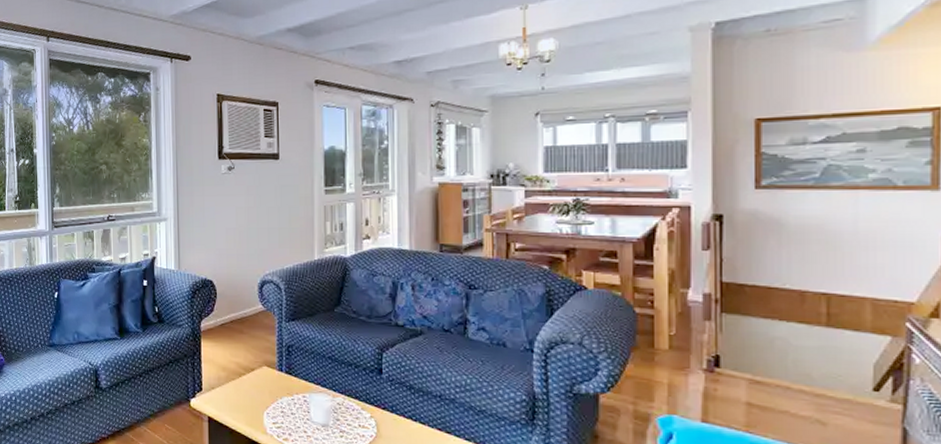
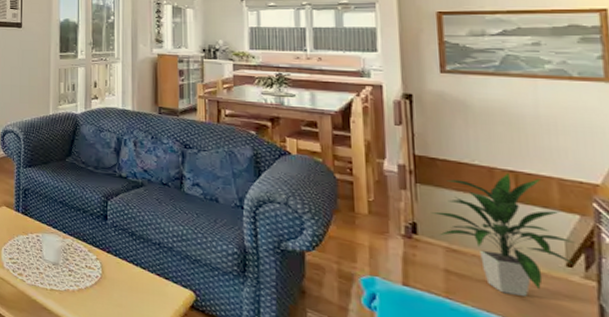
indoor plant: none [736,296,883,424] -> present [431,173,575,296]

